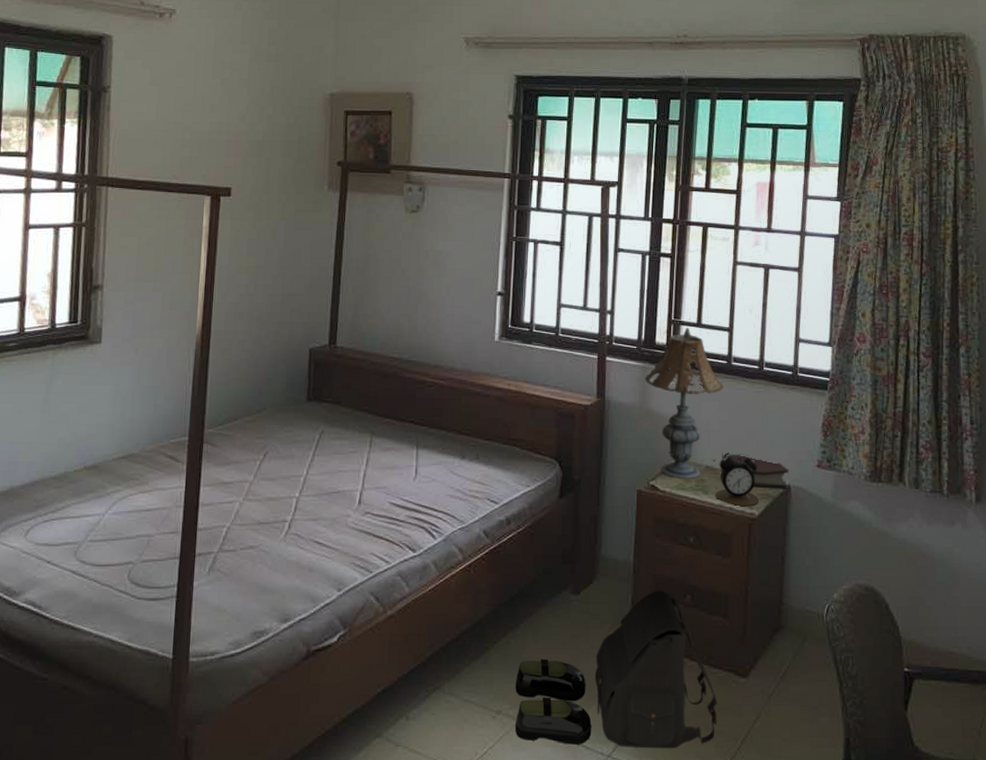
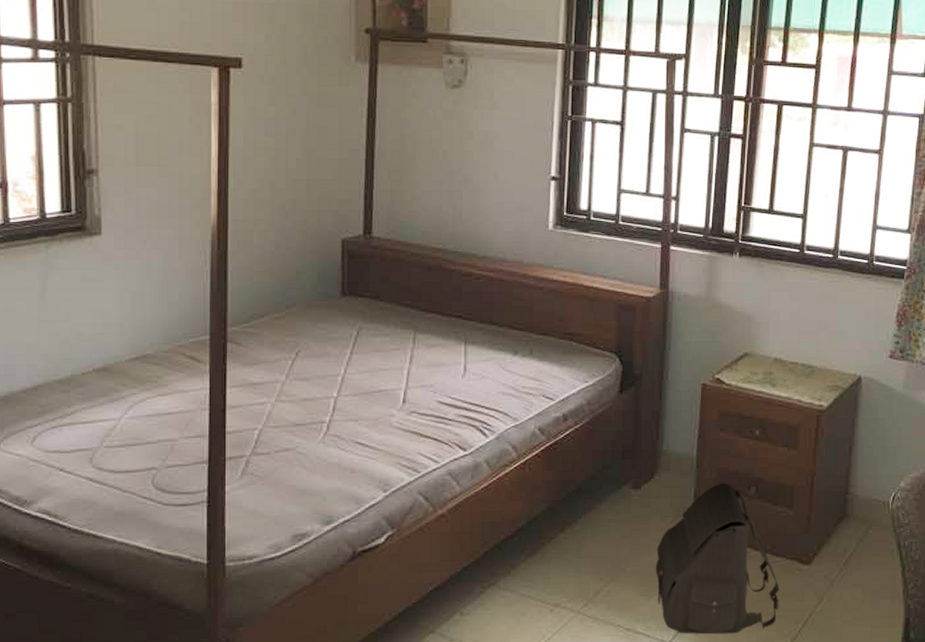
slippers: present [515,658,592,745] -> none [573,552,652,633]
table lamp: present [644,328,731,479] -> none [711,214,803,371]
alarm clock: present [715,454,759,507] -> none [783,345,828,399]
hardback book: present [722,452,789,489] -> none [791,344,860,380]

